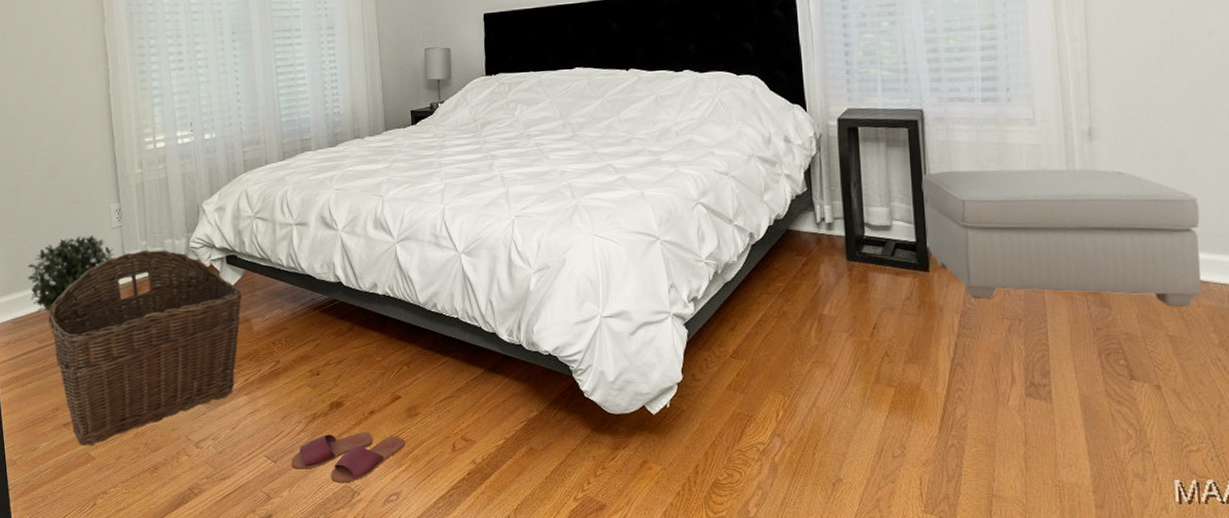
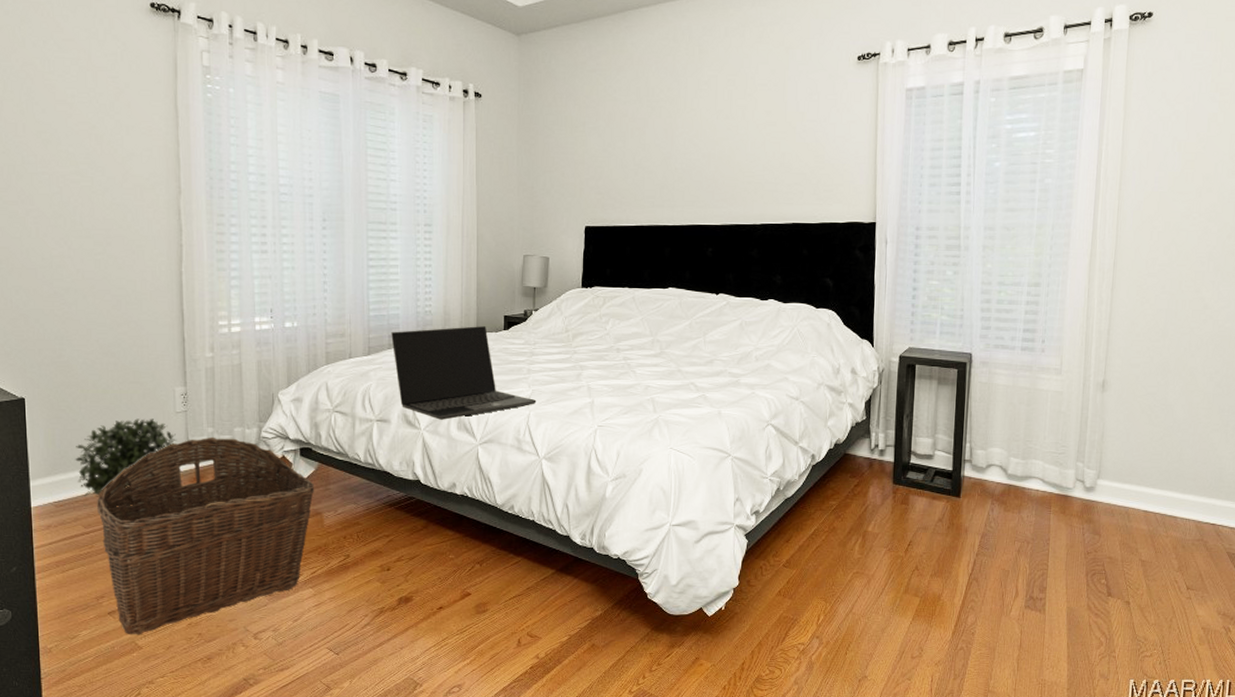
slippers: present [291,431,406,483] -> none [354,626,472,675]
laptop: none [303,123,451,220] -> present [391,326,537,420]
ottoman: present [921,168,1202,307] -> none [962,410,1179,537]

